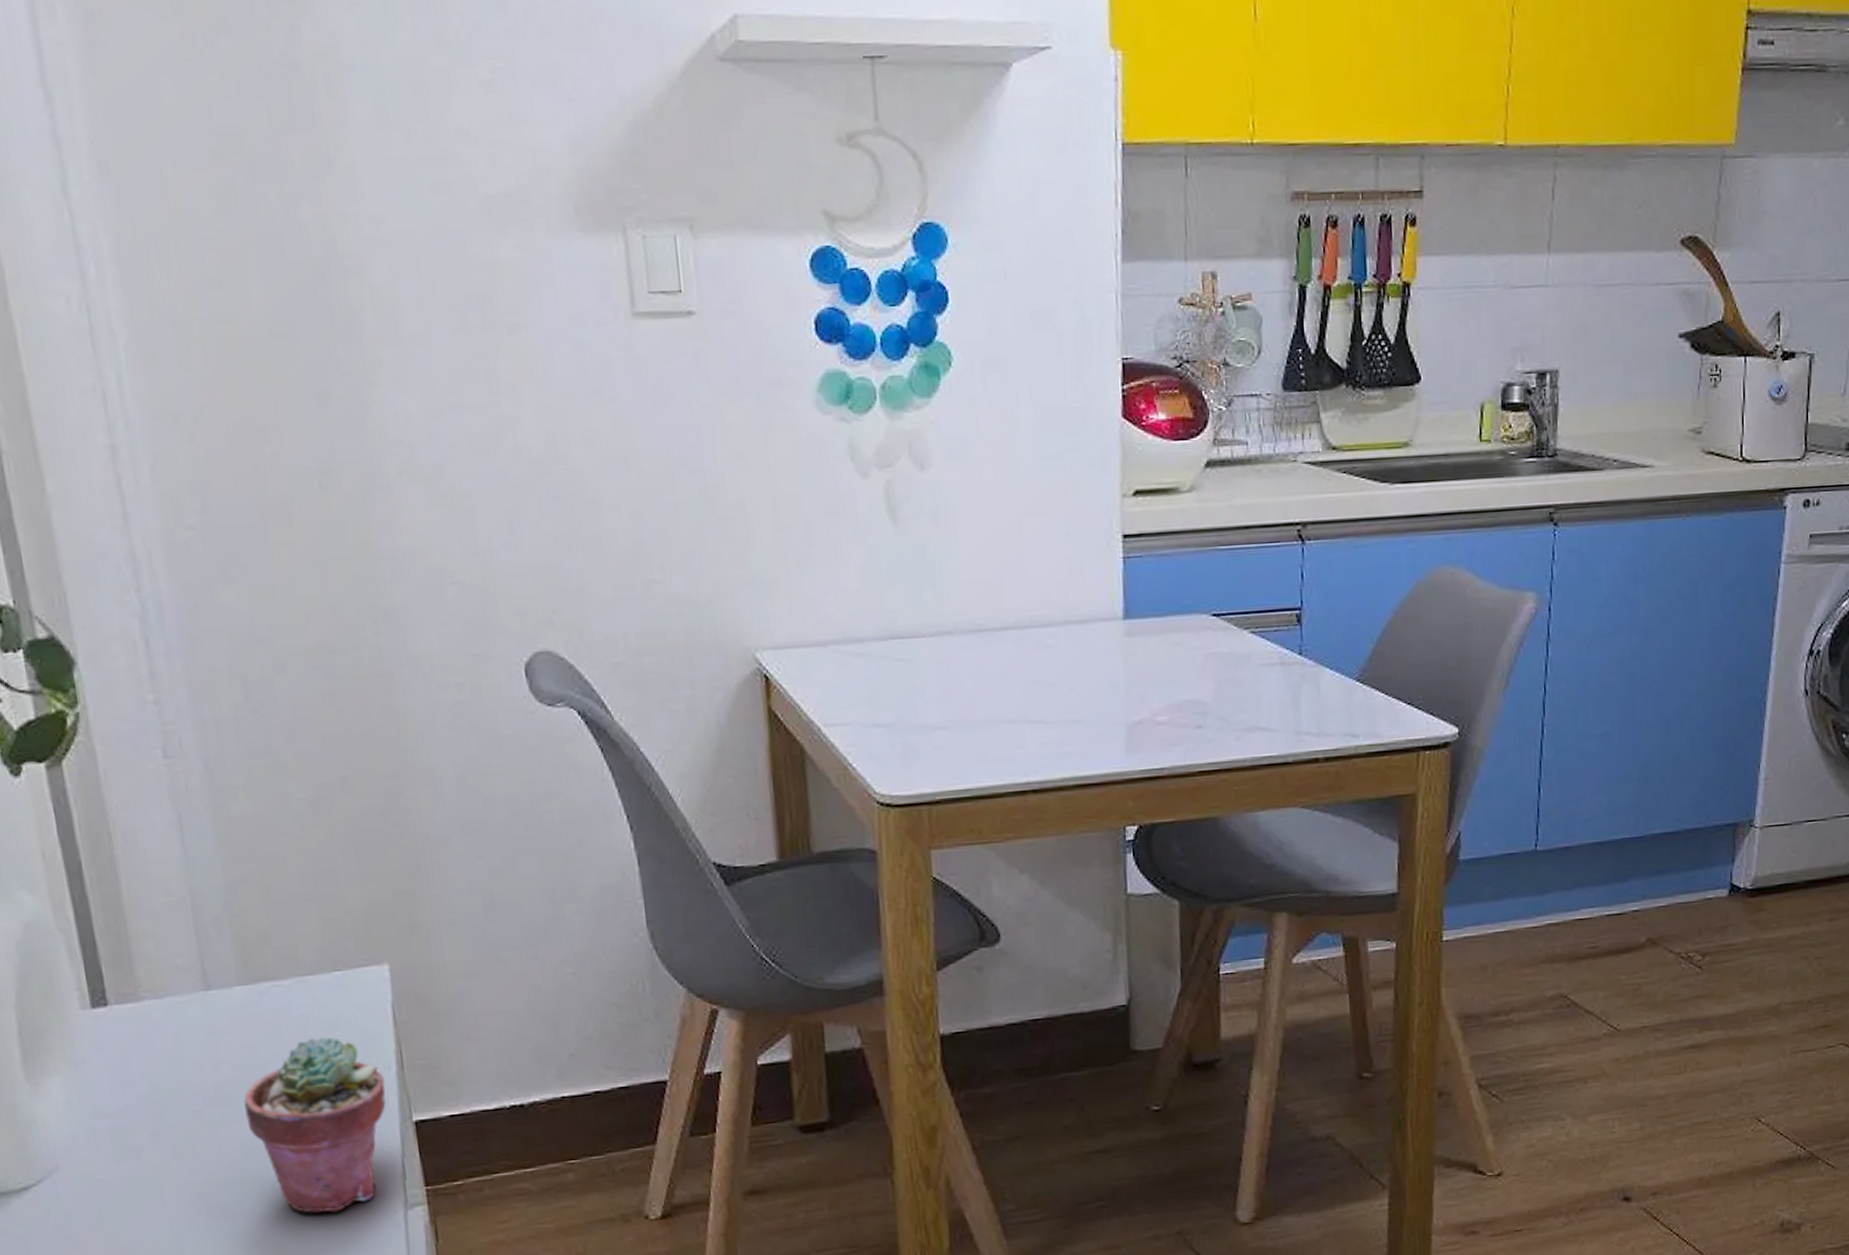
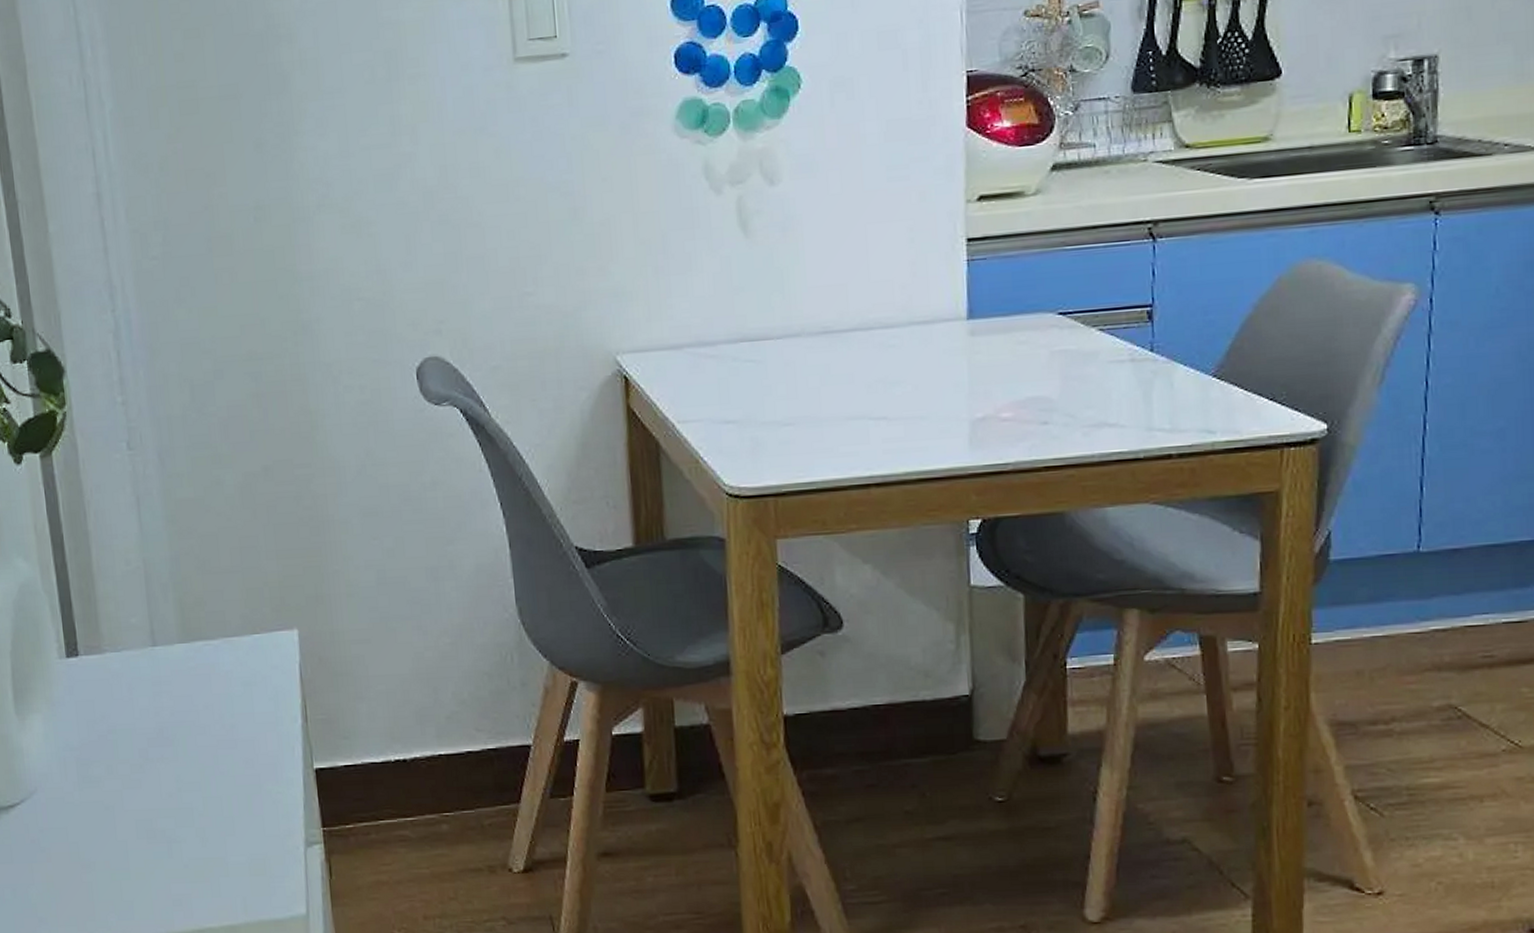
potted succulent: present [244,1037,386,1213] -> none [179,691,292,845]

